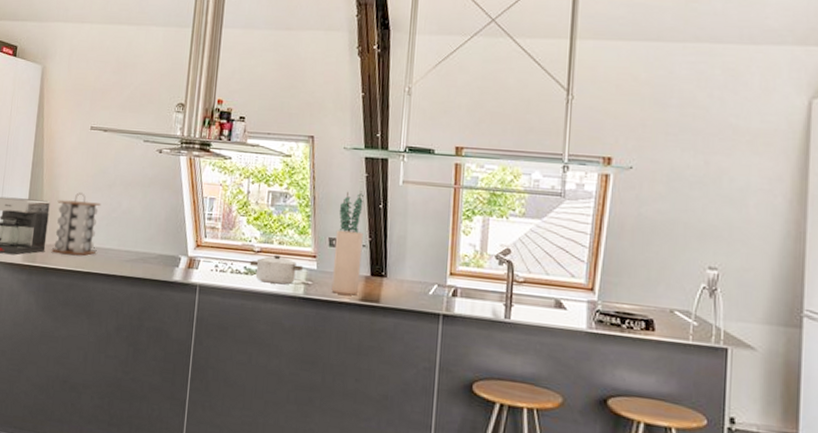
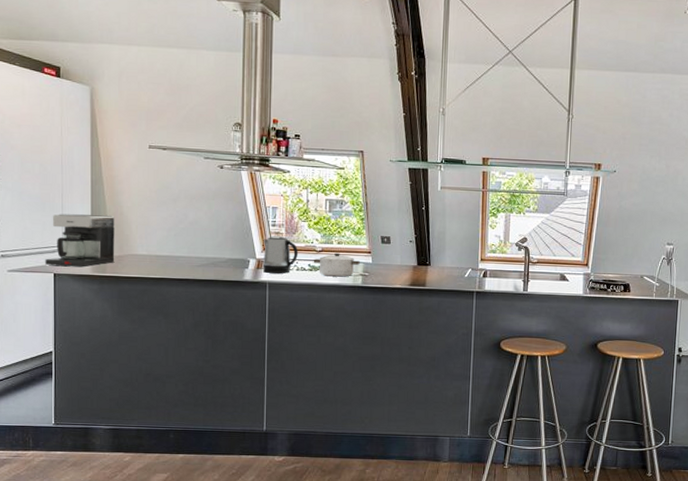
spice rack: present [52,192,101,257] -> none [122,207,168,265]
kettle: none [193,231,234,276] -> present [262,236,298,274]
vase: present [331,191,364,296] -> none [385,196,410,282]

